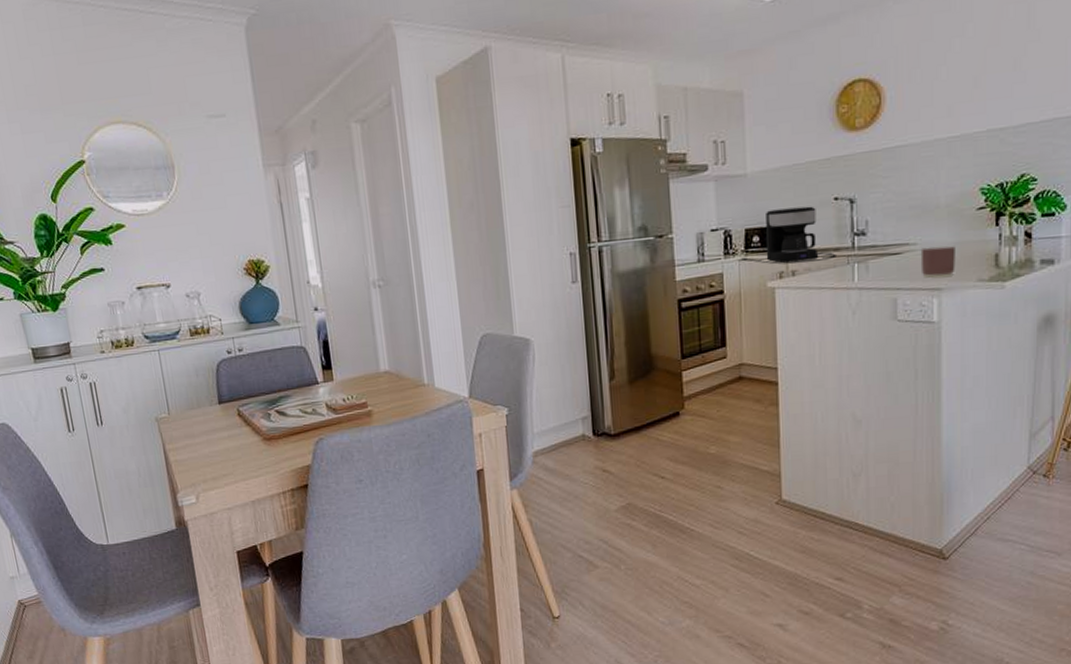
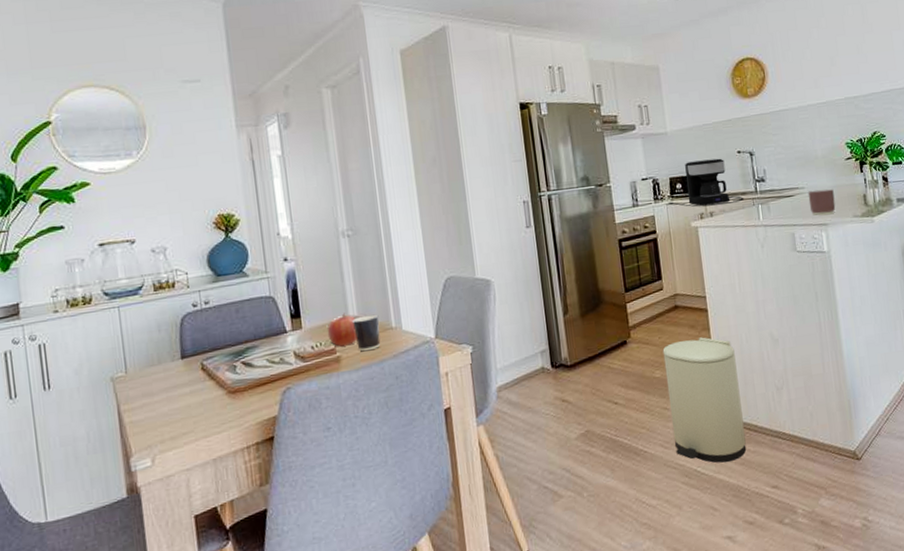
fruit: none [358,366,389,401] -> present [327,313,358,347]
mug: none [383,369,413,407] -> present [351,314,381,352]
pedal bin: none [720,413,810,549] -> present [662,337,747,463]

